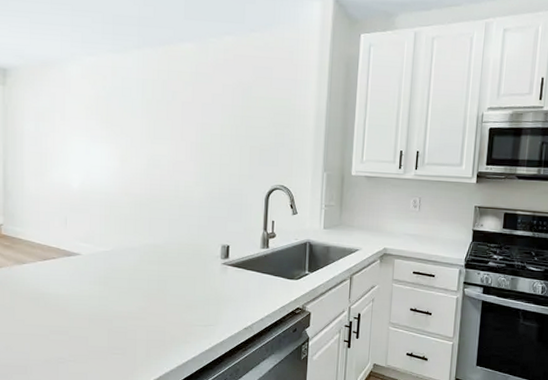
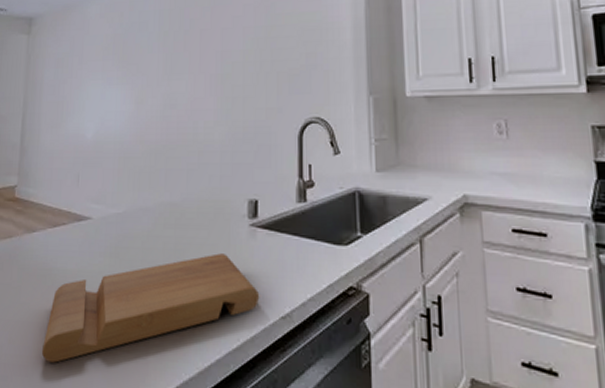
cutting board: none [39,284,228,364] -> present [42,253,260,363]

